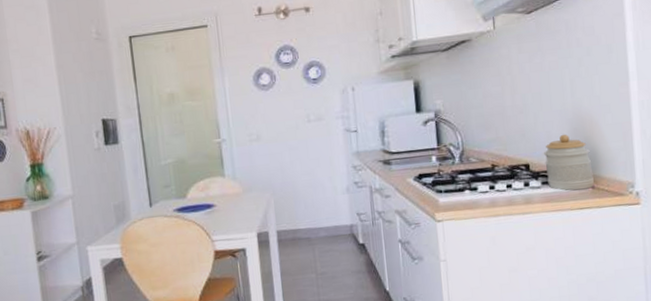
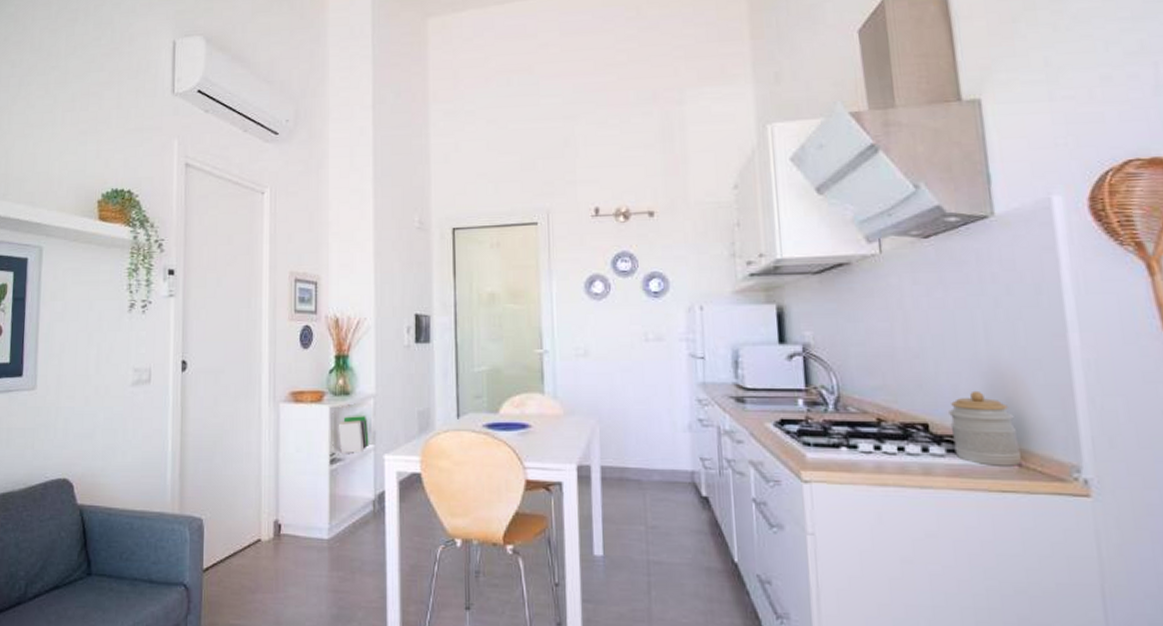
books: none [40,214,72,252] -> present [338,415,369,455]

